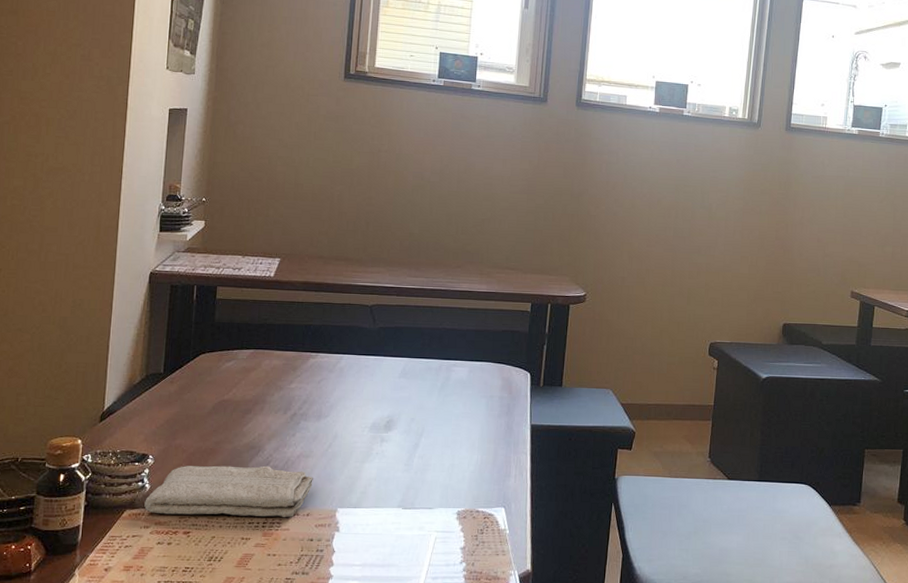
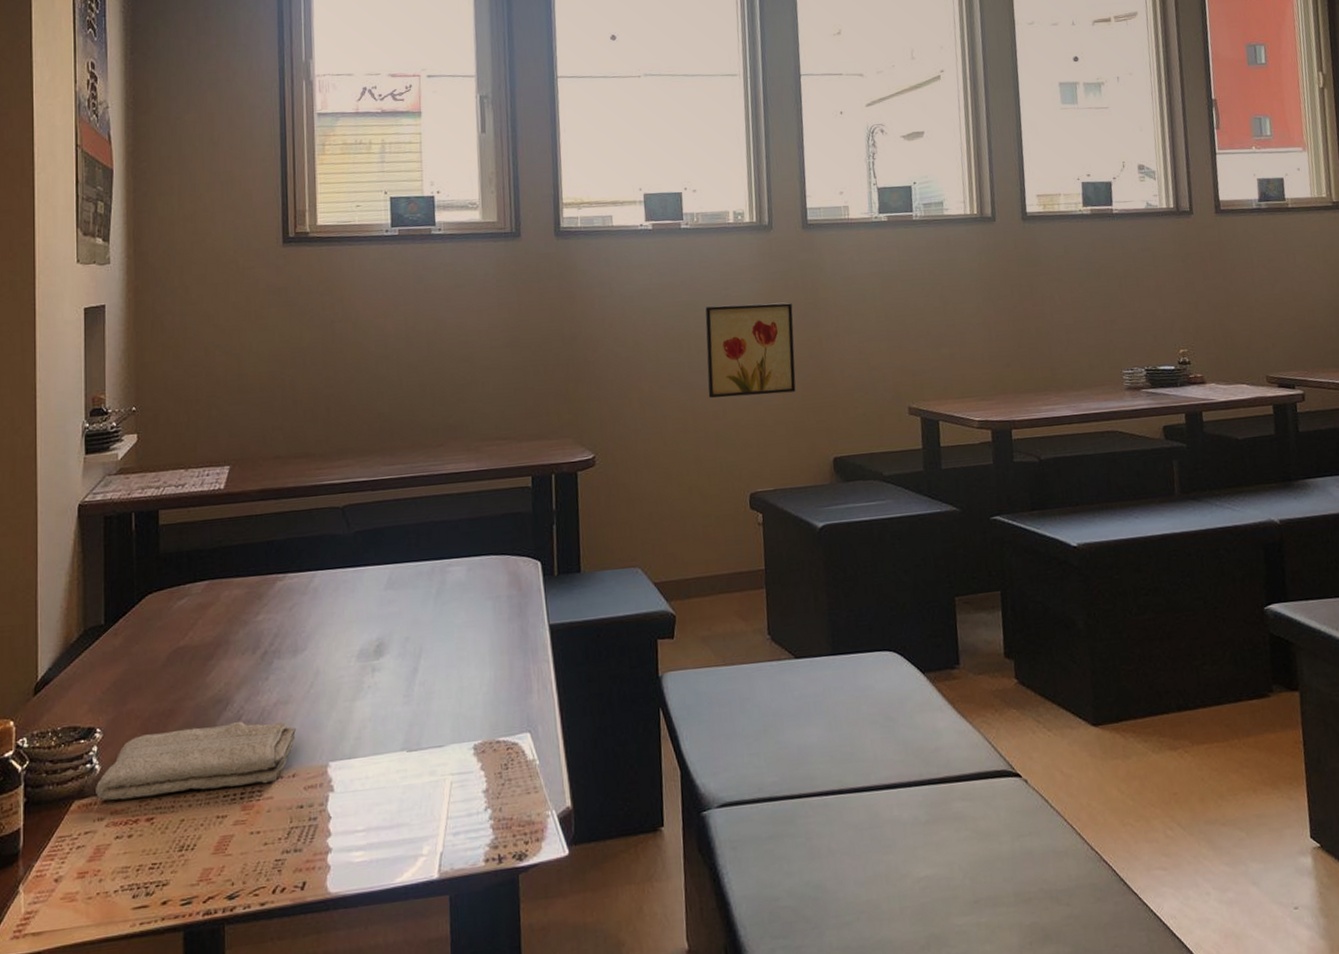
wall art: none [687,184,768,265] -> present [705,302,796,398]

